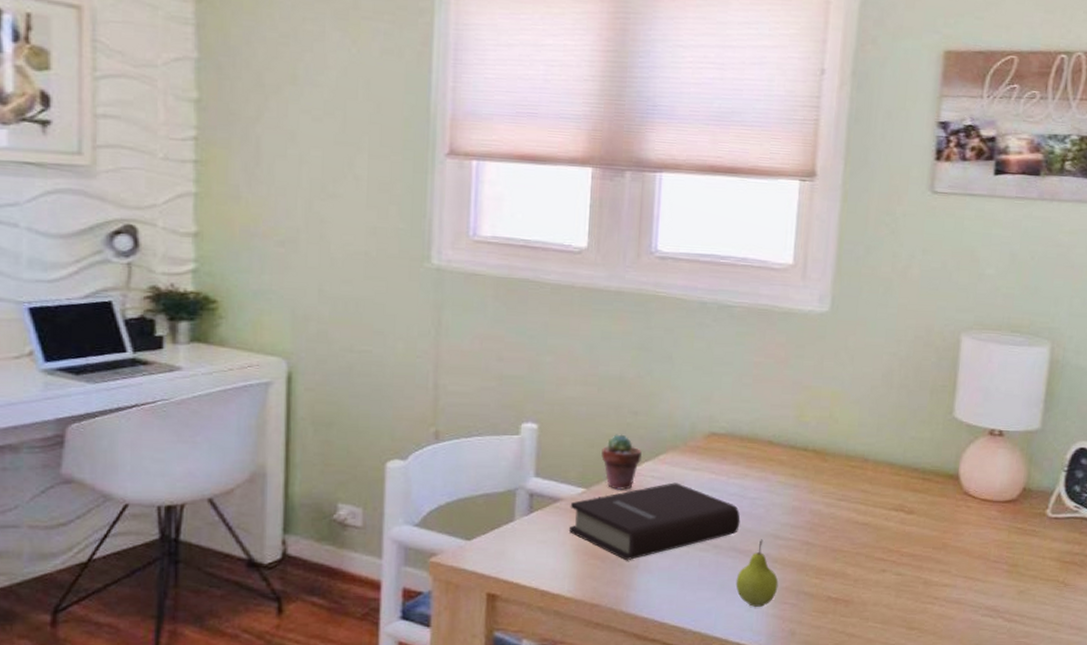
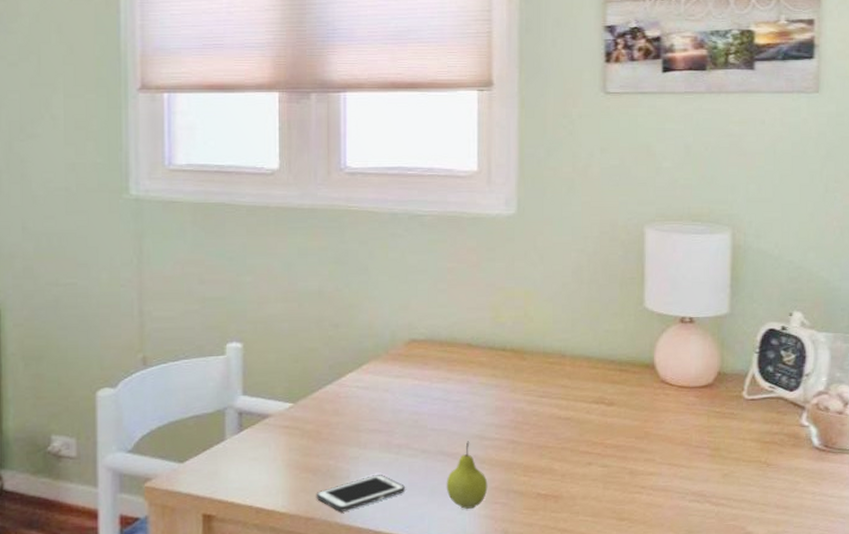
book: present [568,482,741,560] -> none [279,391,446,471]
potted succulent: present [601,434,643,491] -> none [306,347,346,403]
cell phone: none [602,567,695,600] -> present [316,475,406,512]

